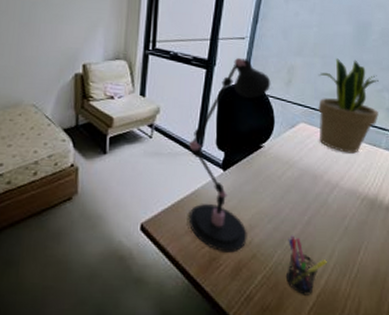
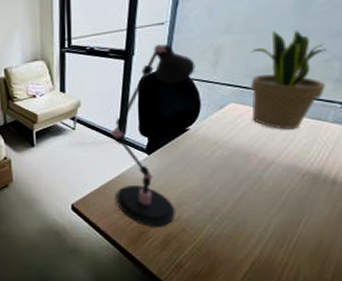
pen holder: present [285,235,327,295] -> none [216,211,262,264]

